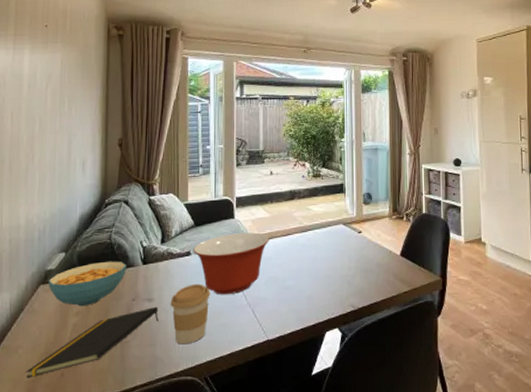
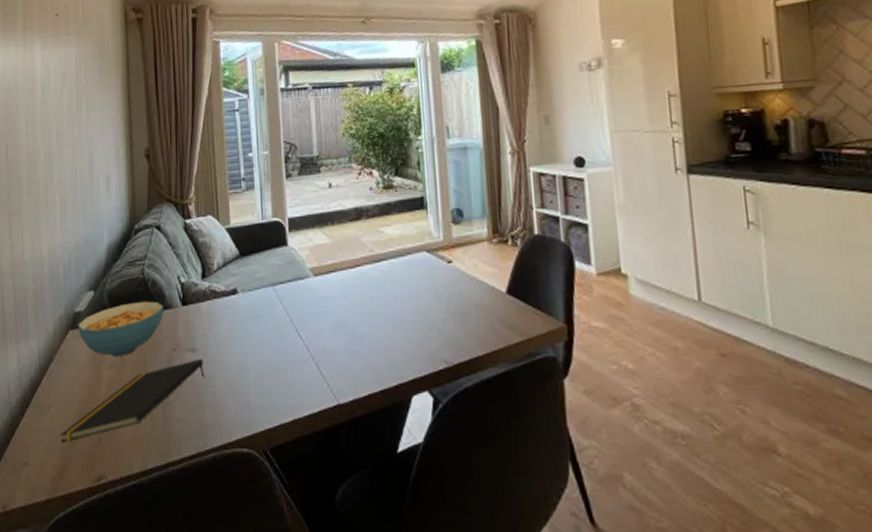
coffee cup: present [170,283,210,345] -> none [217,330,264,407]
mixing bowl: present [193,232,270,295] -> none [240,263,334,345]

